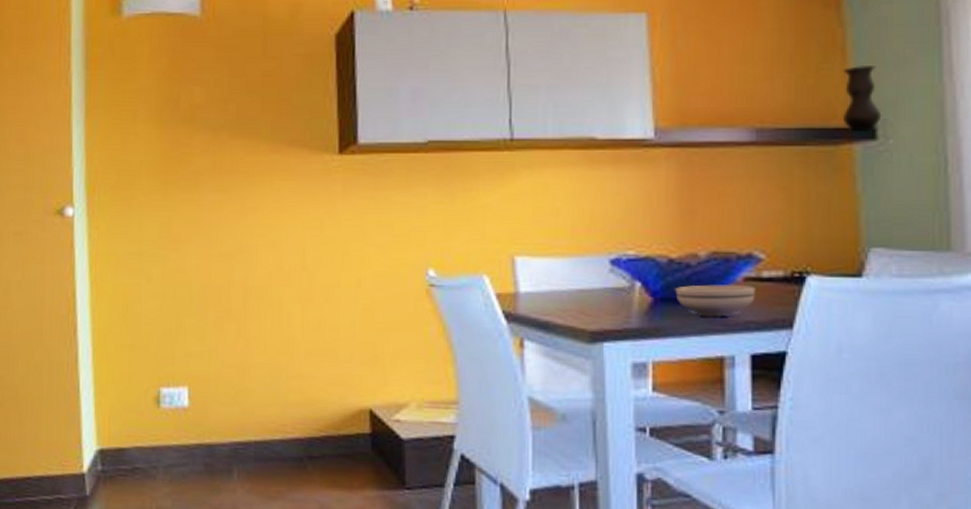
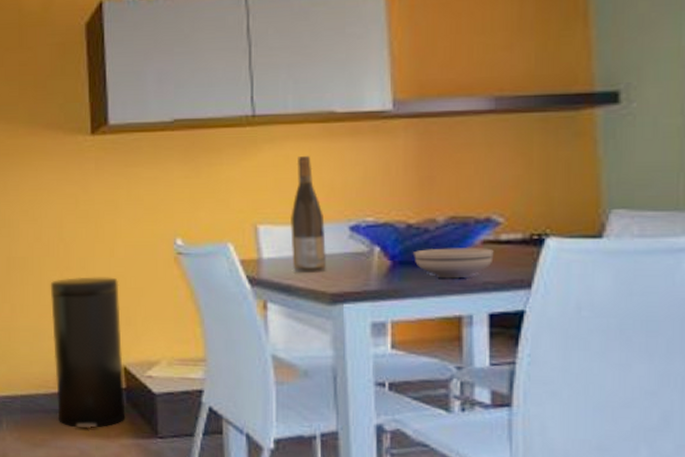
pedal bin: none [290,309,371,478] -> present [50,277,126,428]
wine bottle: none [549,183,587,309] -> present [290,155,327,273]
vase: present [842,66,882,133] -> none [584,30,625,98]

